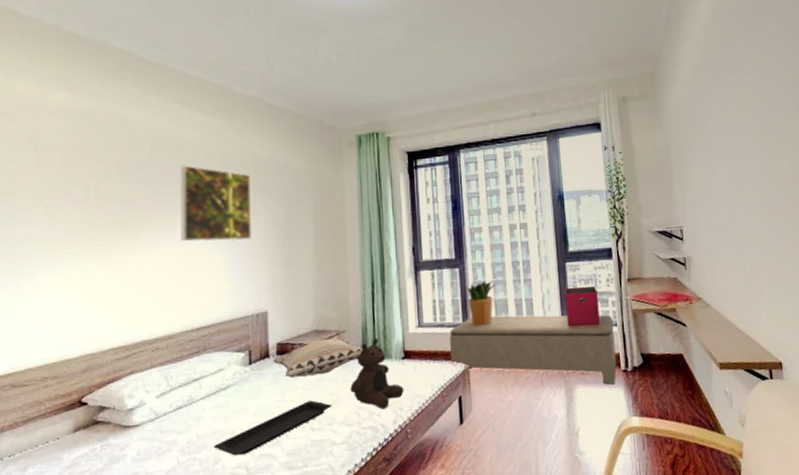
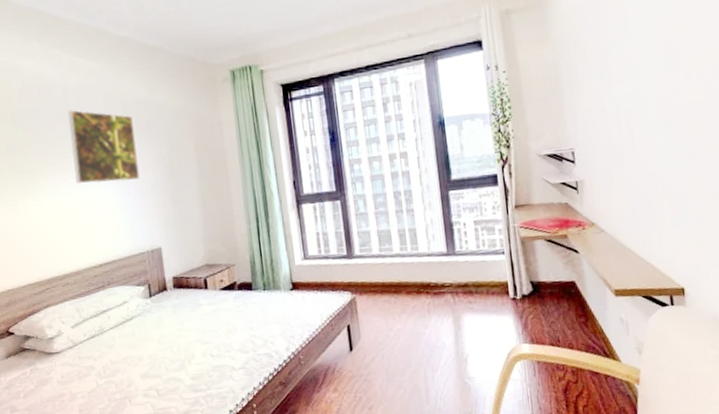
serving tray: present [213,400,332,456] -> none [125,329,228,380]
decorative pillow: present [273,338,362,378] -> none [170,271,252,310]
teddy bear: present [350,338,404,409] -> none [243,271,294,337]
bench: present [449,315,617,385] -> none [335,243,505,313]
potted plant: present [463,280,499,326] -> none [345,211,381,257]
storage bin: present [565,286,600,327] -> none [449,214,487,257]

